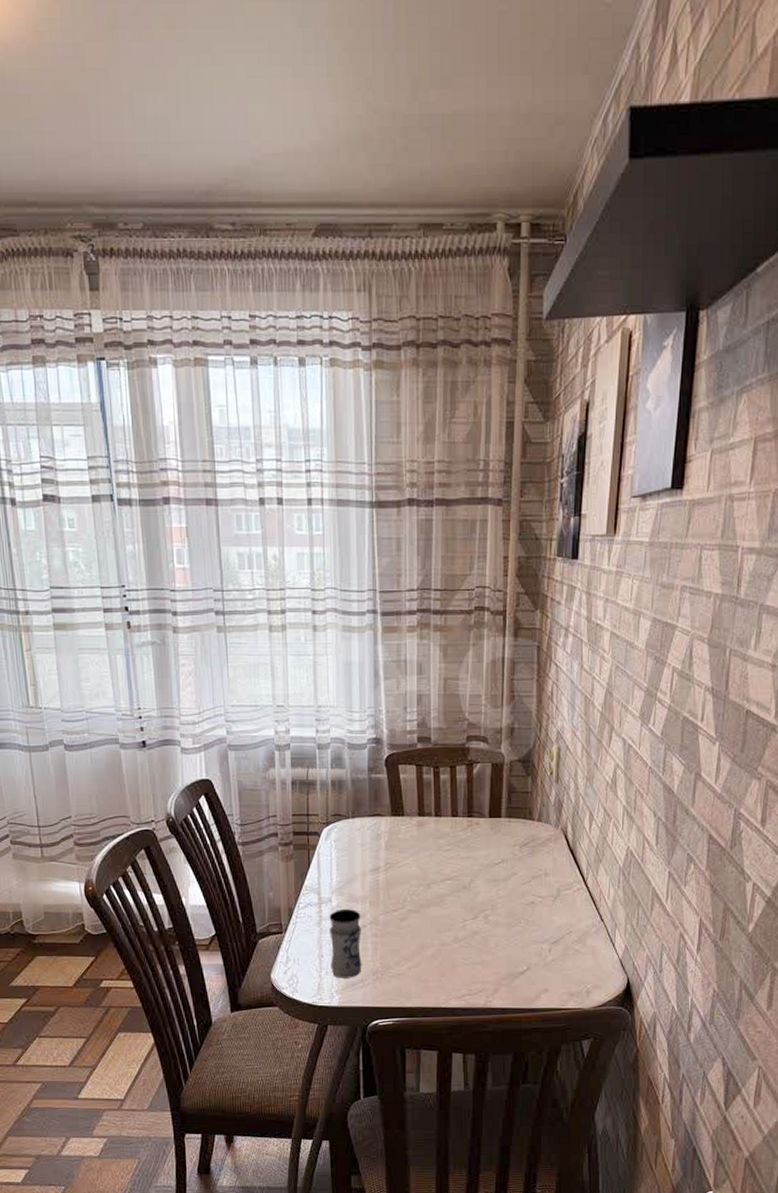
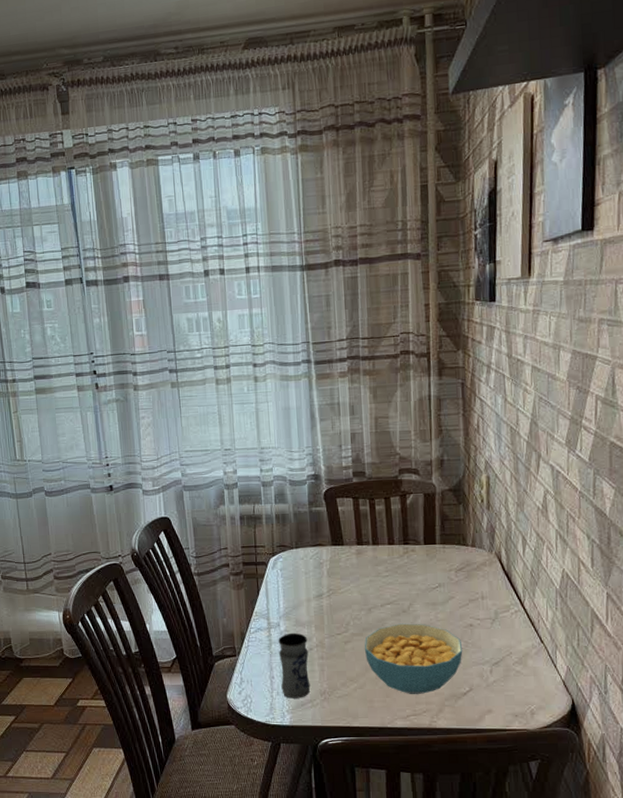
cereal bowl: none [421,900,523,974] -> present [364,623,463,695]

